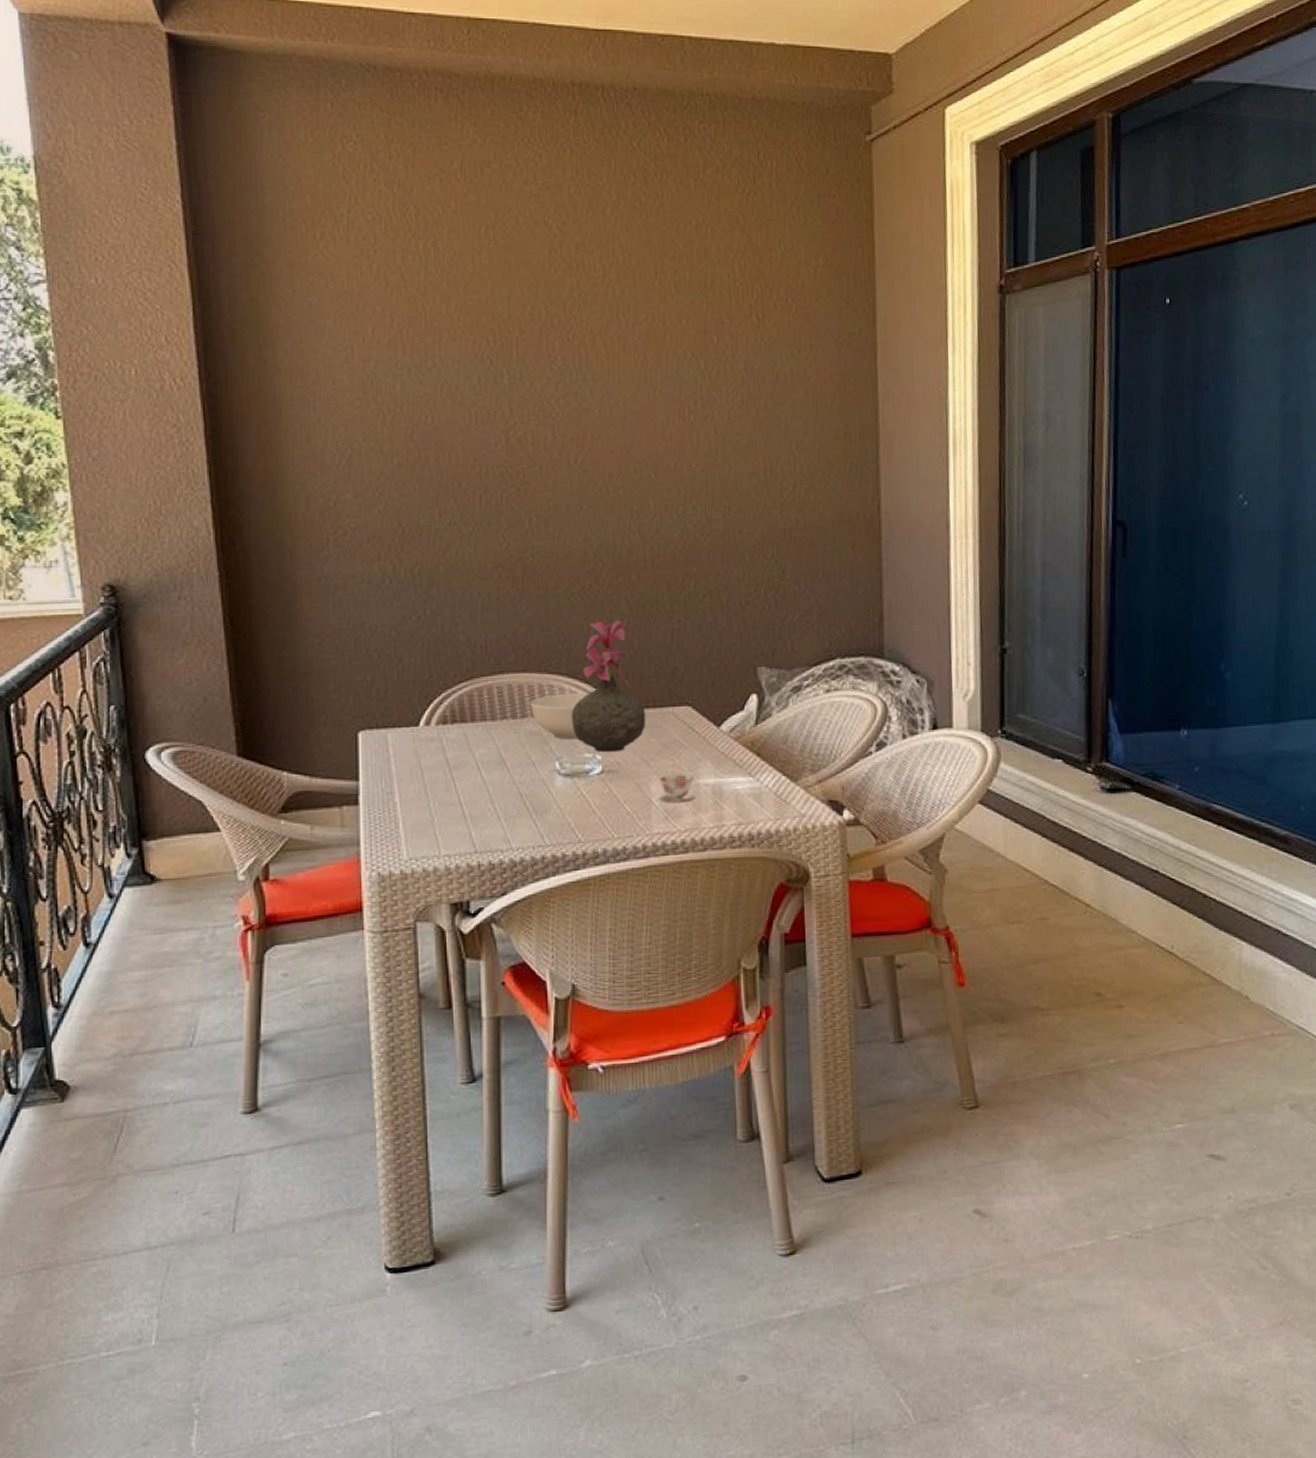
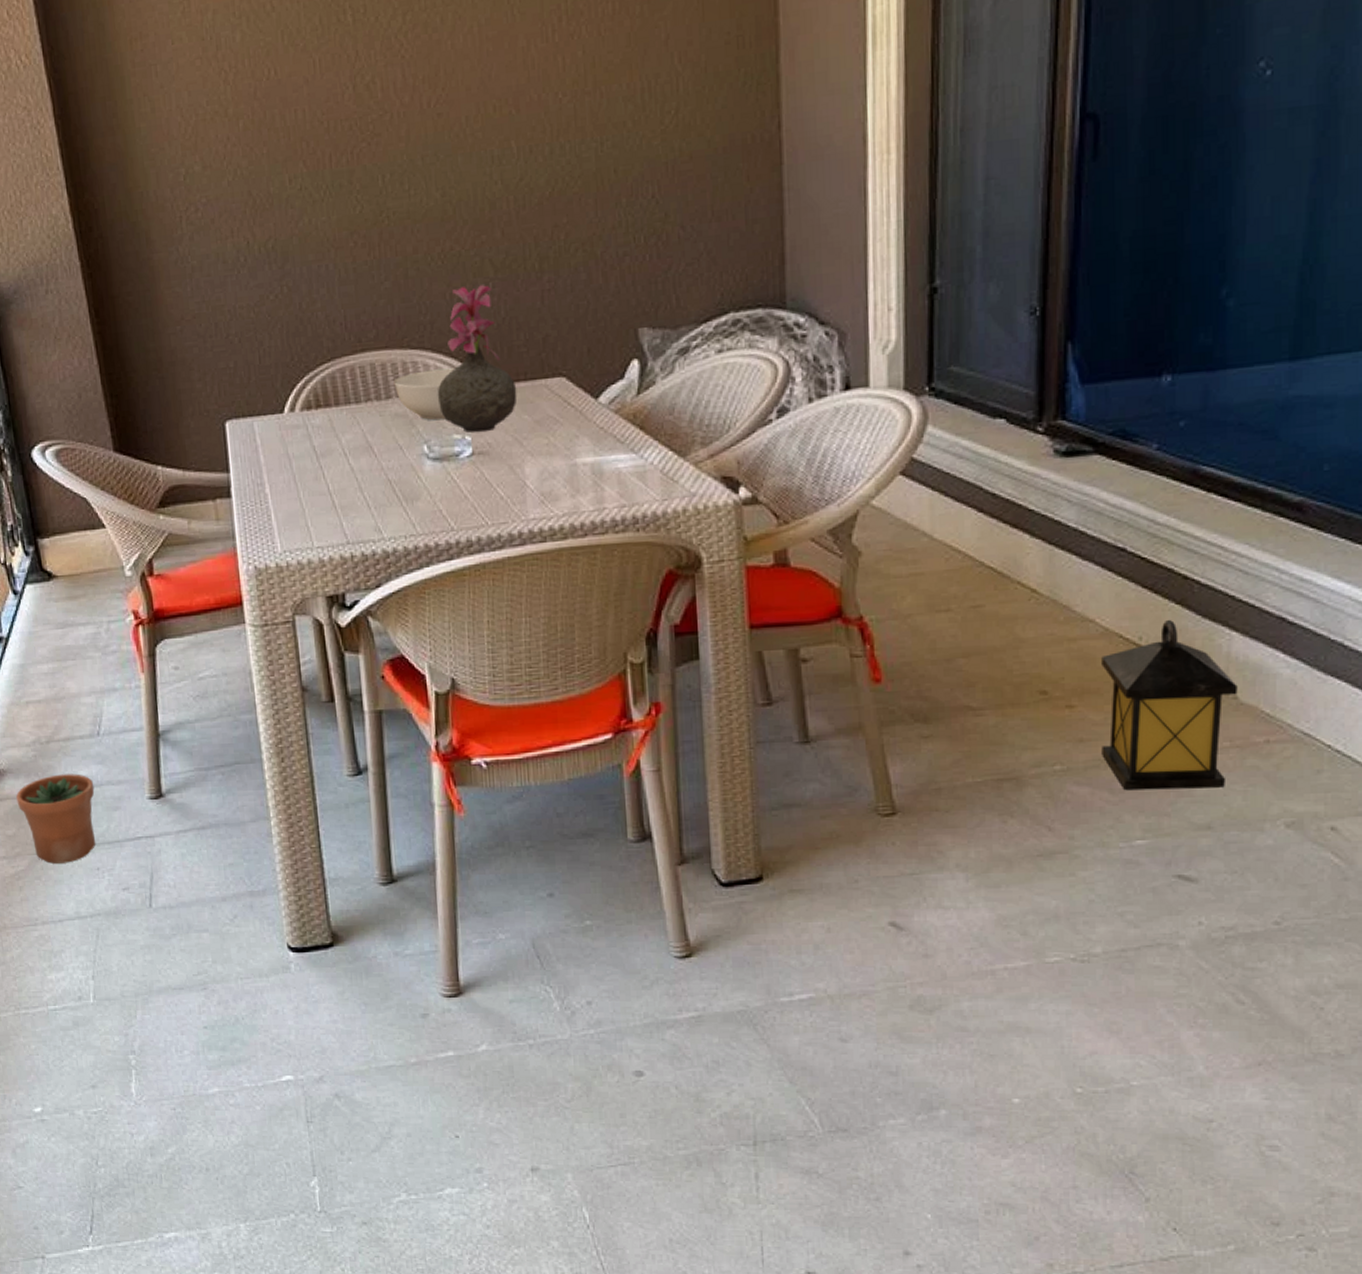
planter: none [87,1088,181,1189] -> present [16,774,96,864]
teacup: present [658,774,696,804] -> none [533,453,573,486]
lantern: none [1143,931,1248,1080] -> present [1101,619,1238,790]

